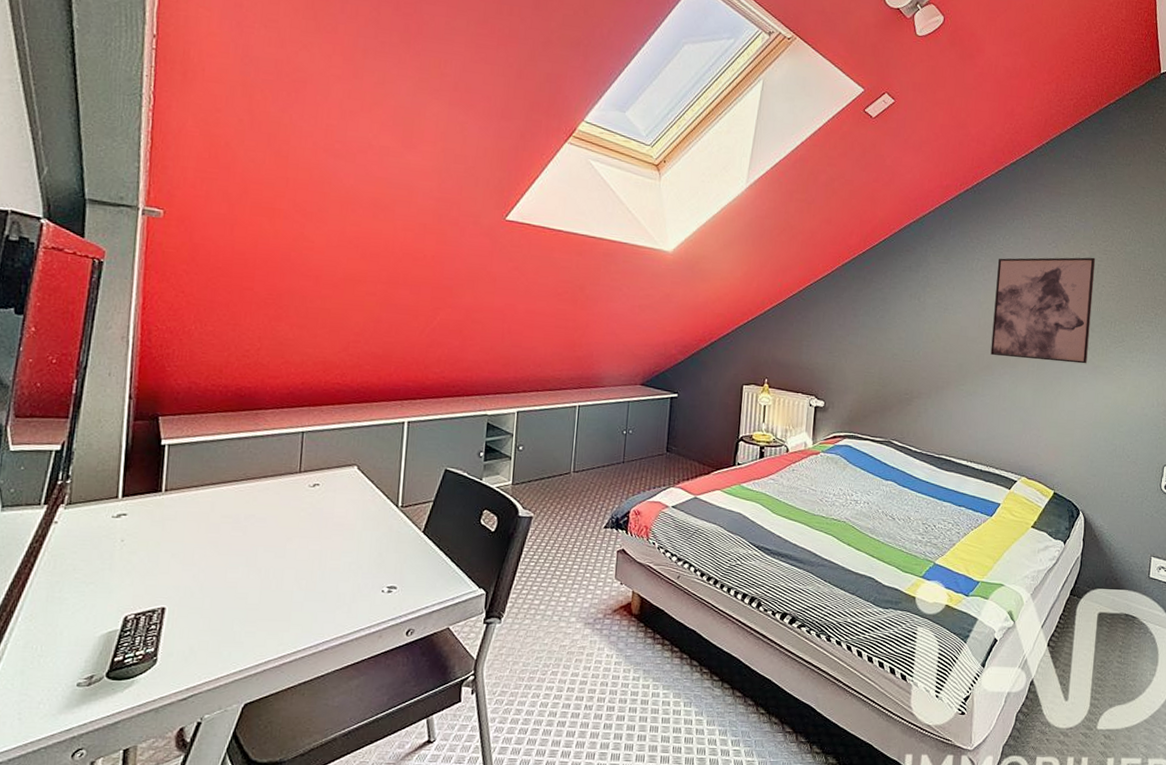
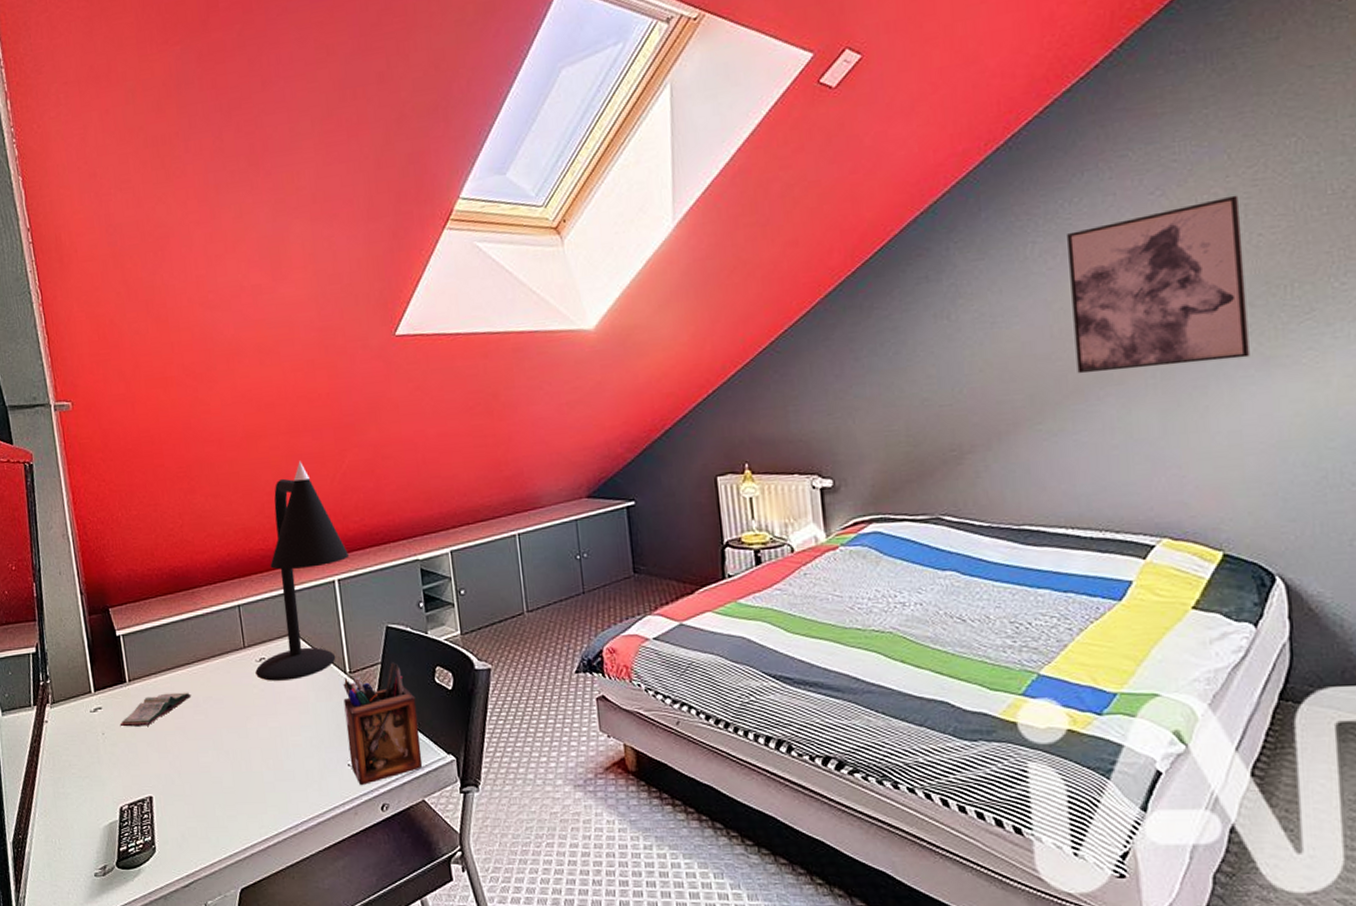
book: none [144,507,233,537] -> present [120,692,192,727]
desk lamp: none [306,310,424,508] -> present [255,461,350,681]
desk organizer: none [384,502,460,611] -> present [343,662,423,786]

